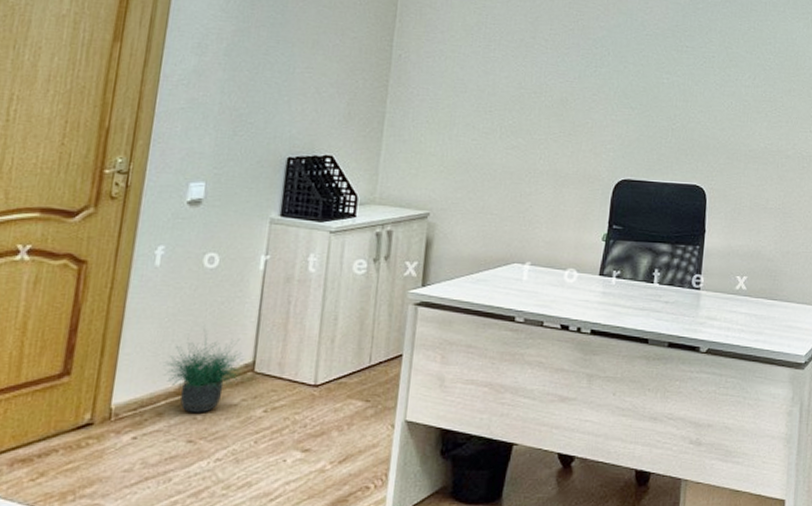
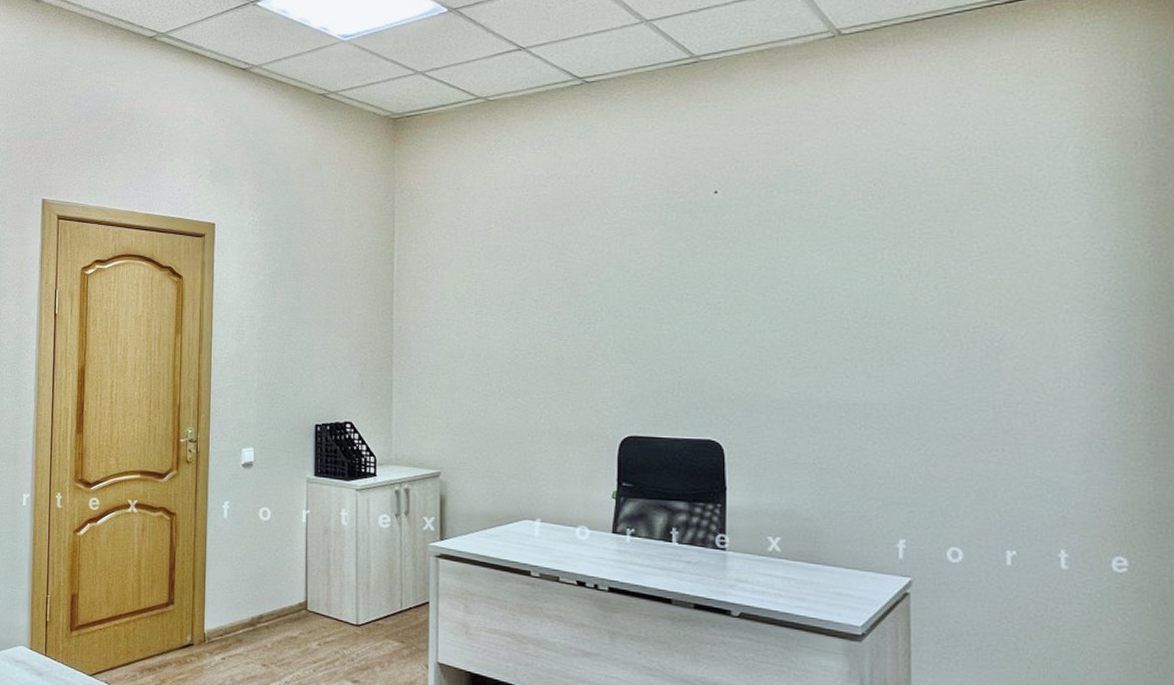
potted plant: present [164,329,245,413] -> none [239,571,299,643]

